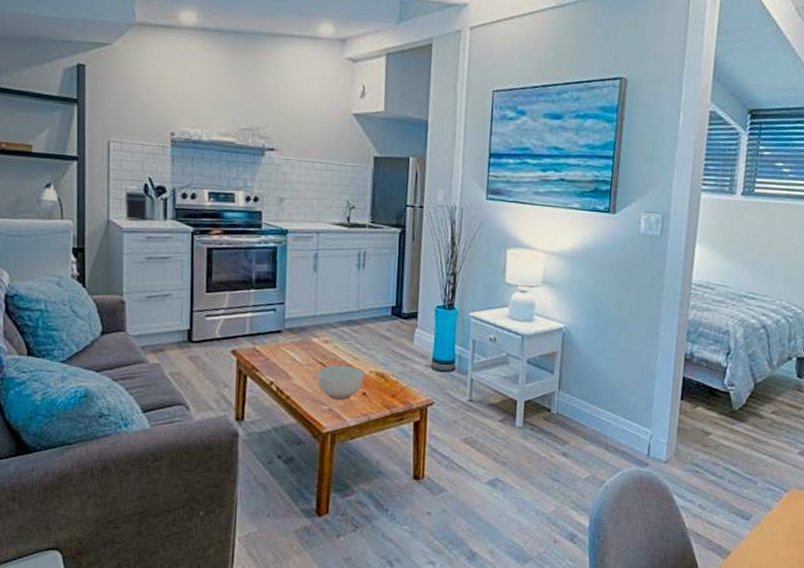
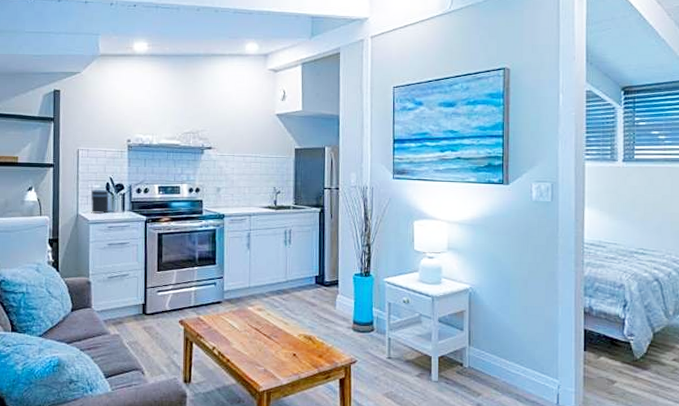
bowl: present [317,365,364,400] -> none [253,330,294,362]

